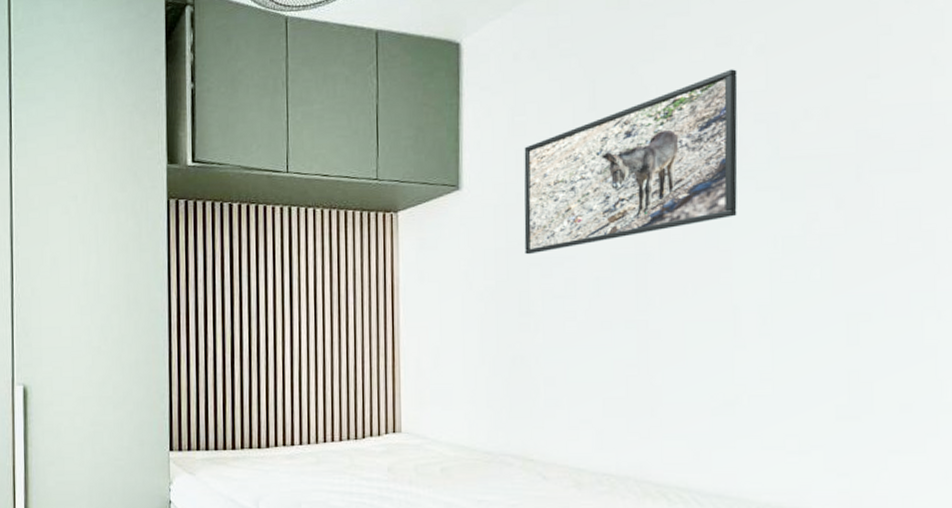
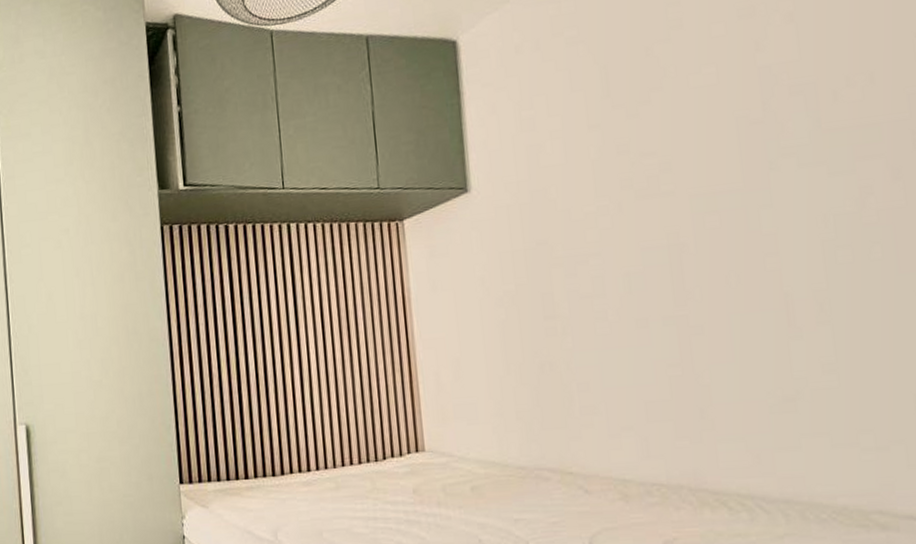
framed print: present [524,69,738,255] -> none [534,40,779,255]

